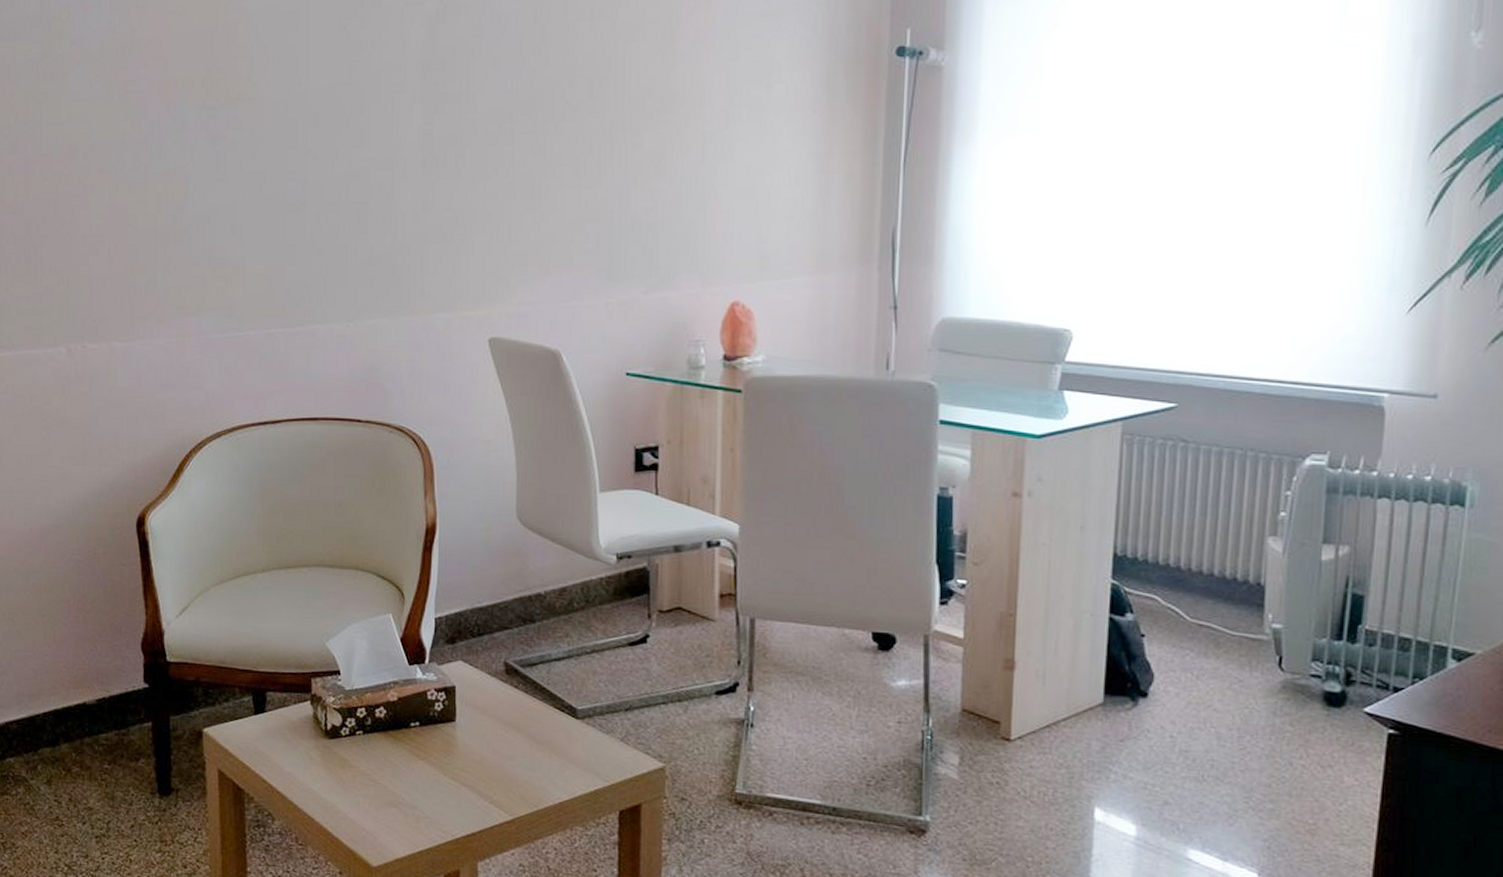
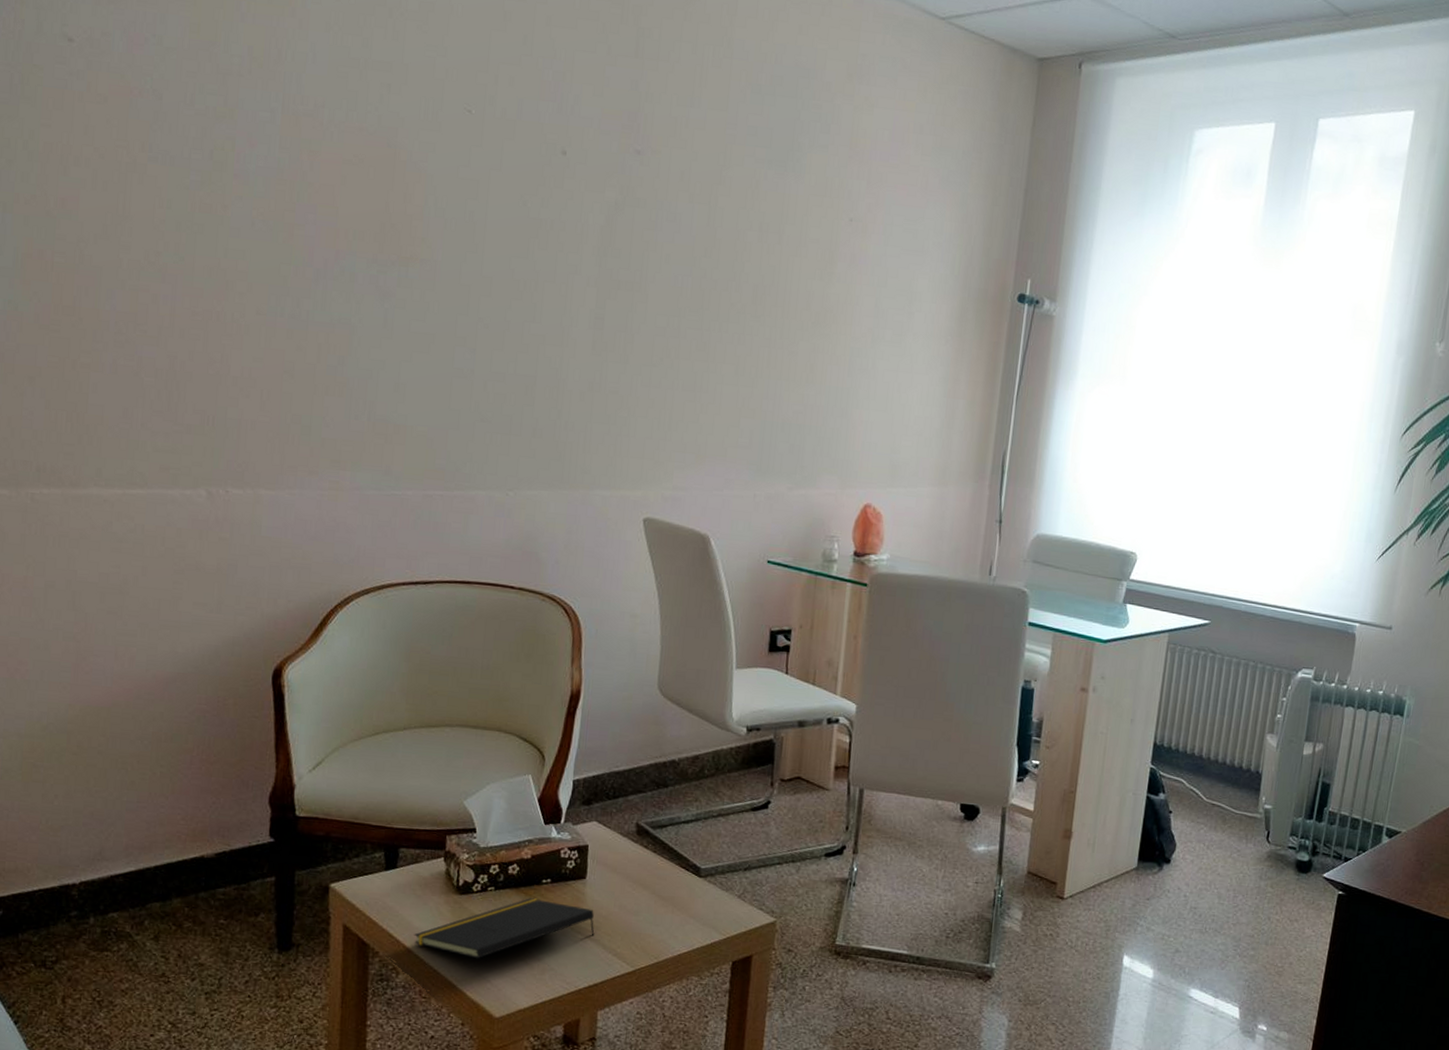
notepad: none [286,742,469,806] -> present [414,898,595,959]

